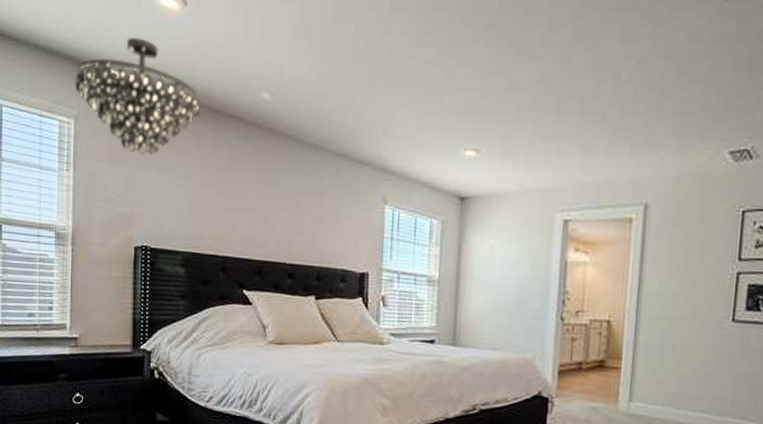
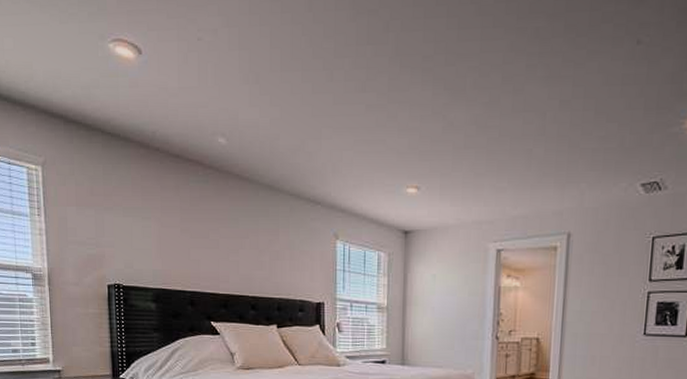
chandelier: present [75,38,201,155] -> none [39,86,162,199]

